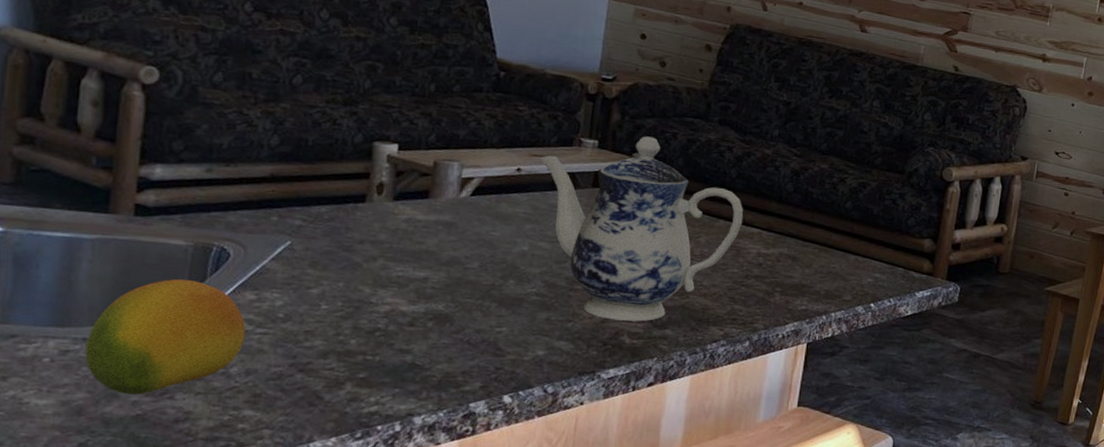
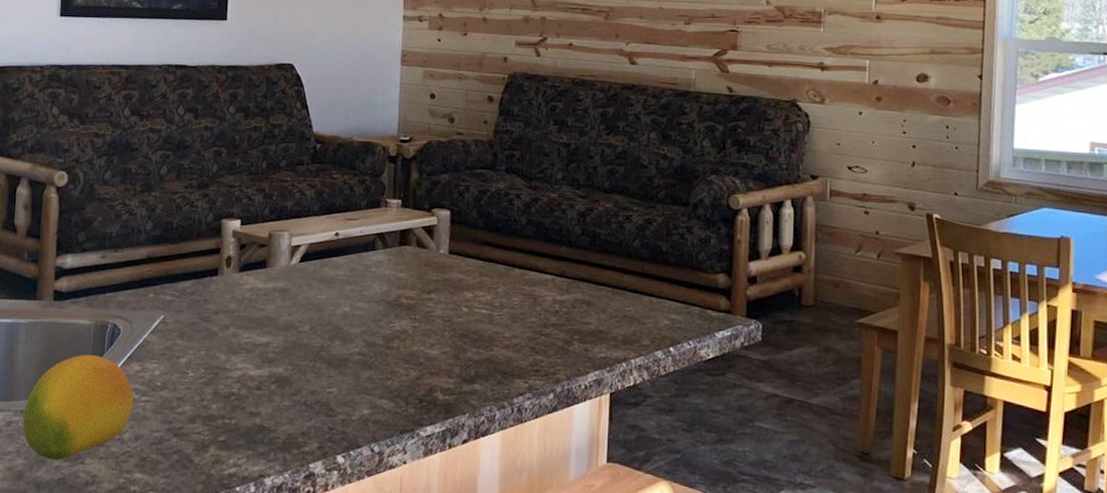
teapot: present [538,136,743,322] -> none [352,191,537,377]

